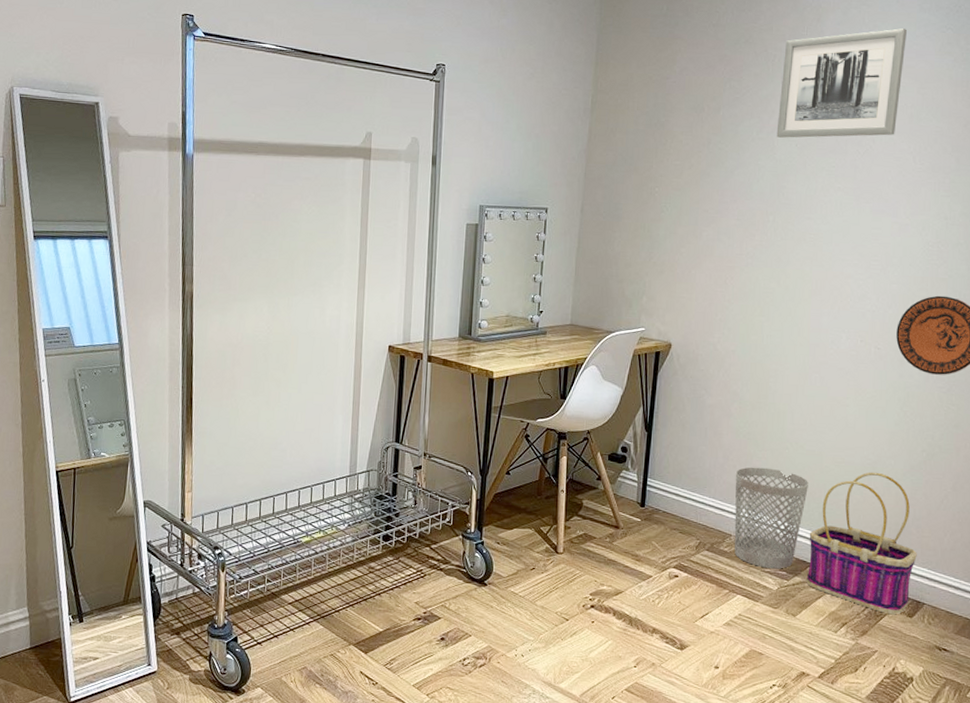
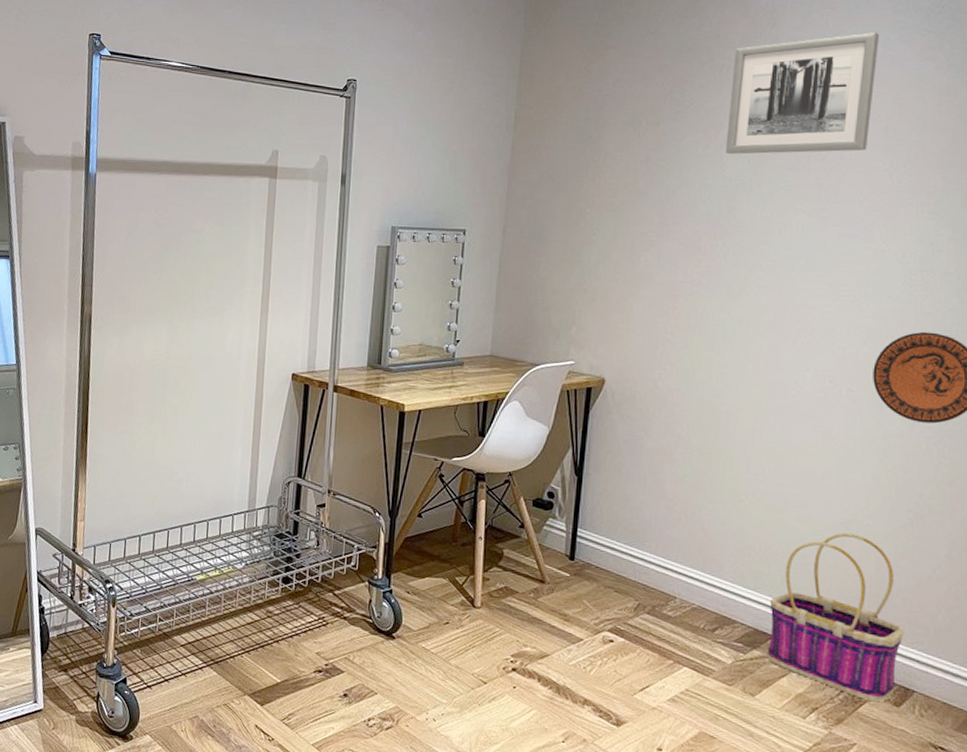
wastebasket: present [734,467,810,569] -> none [679,520,770,640]

